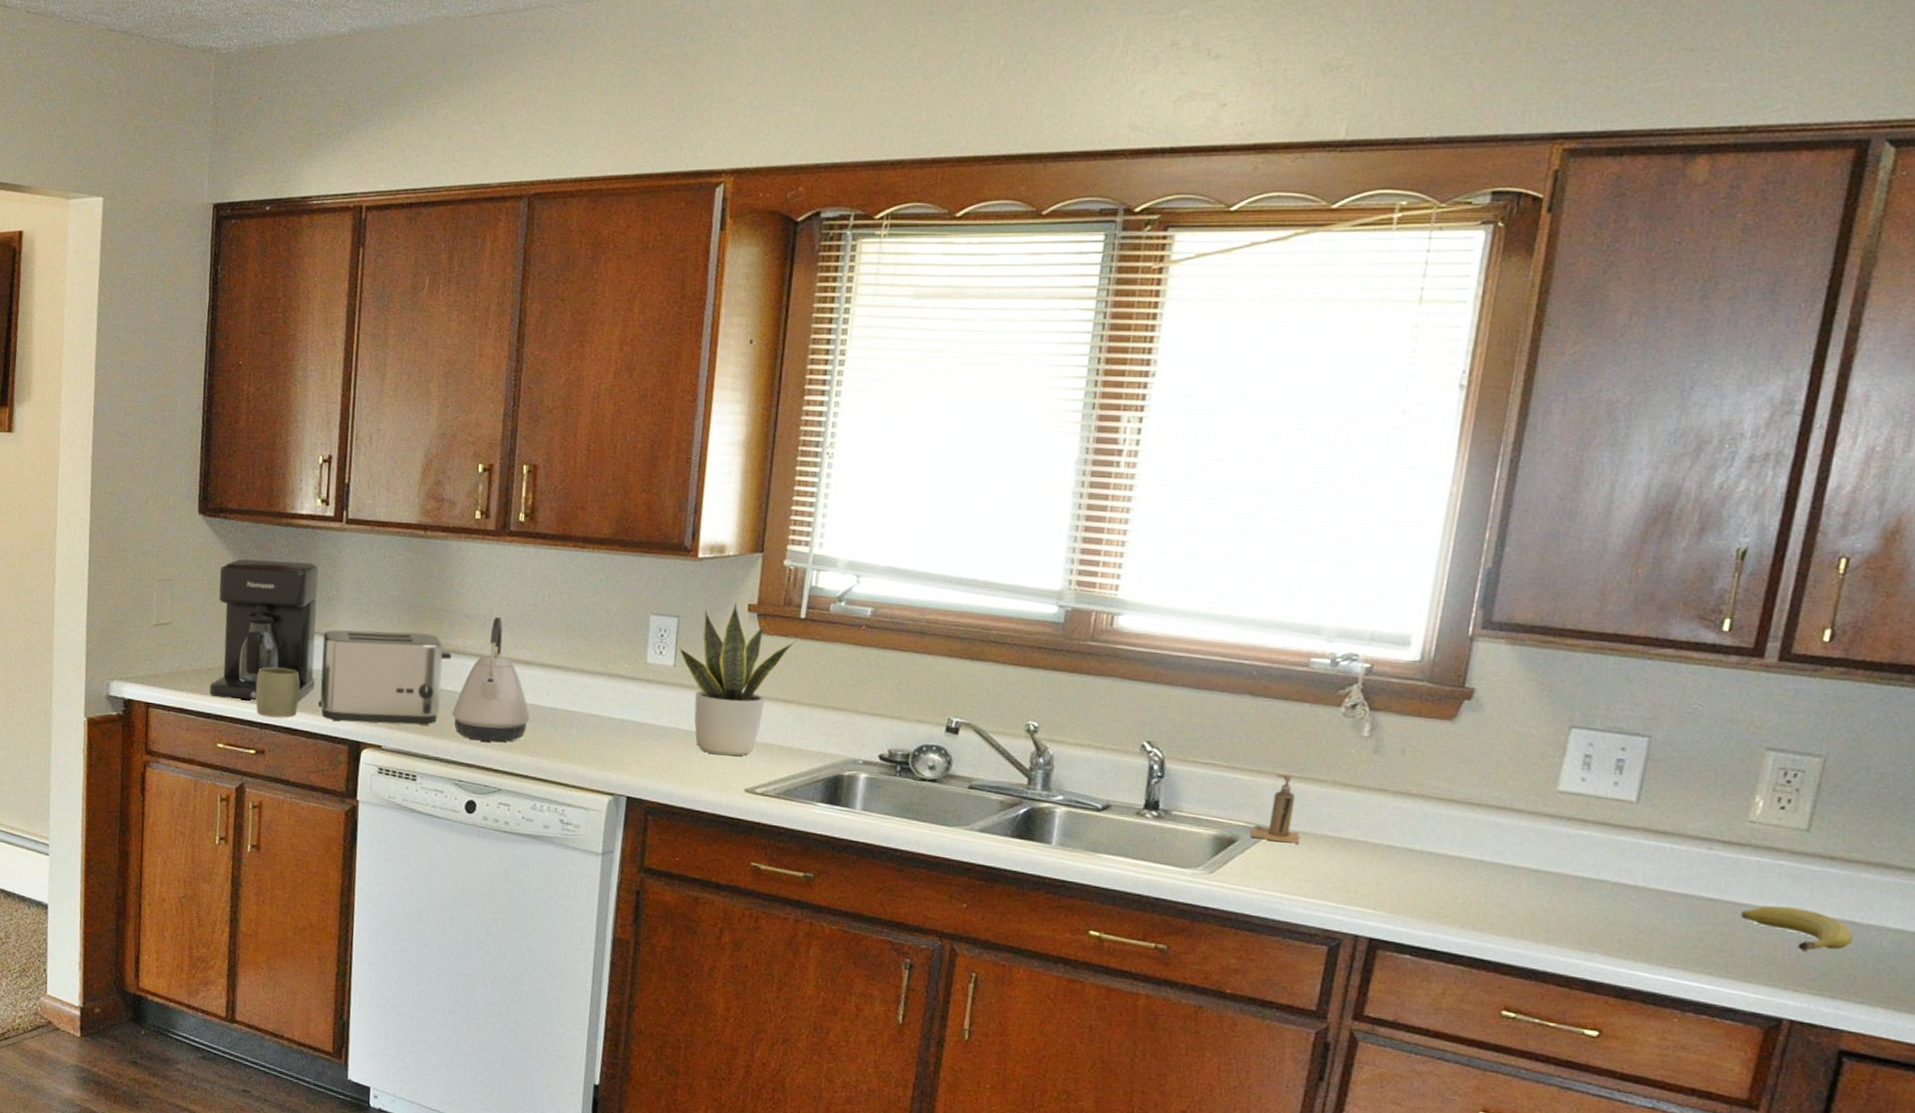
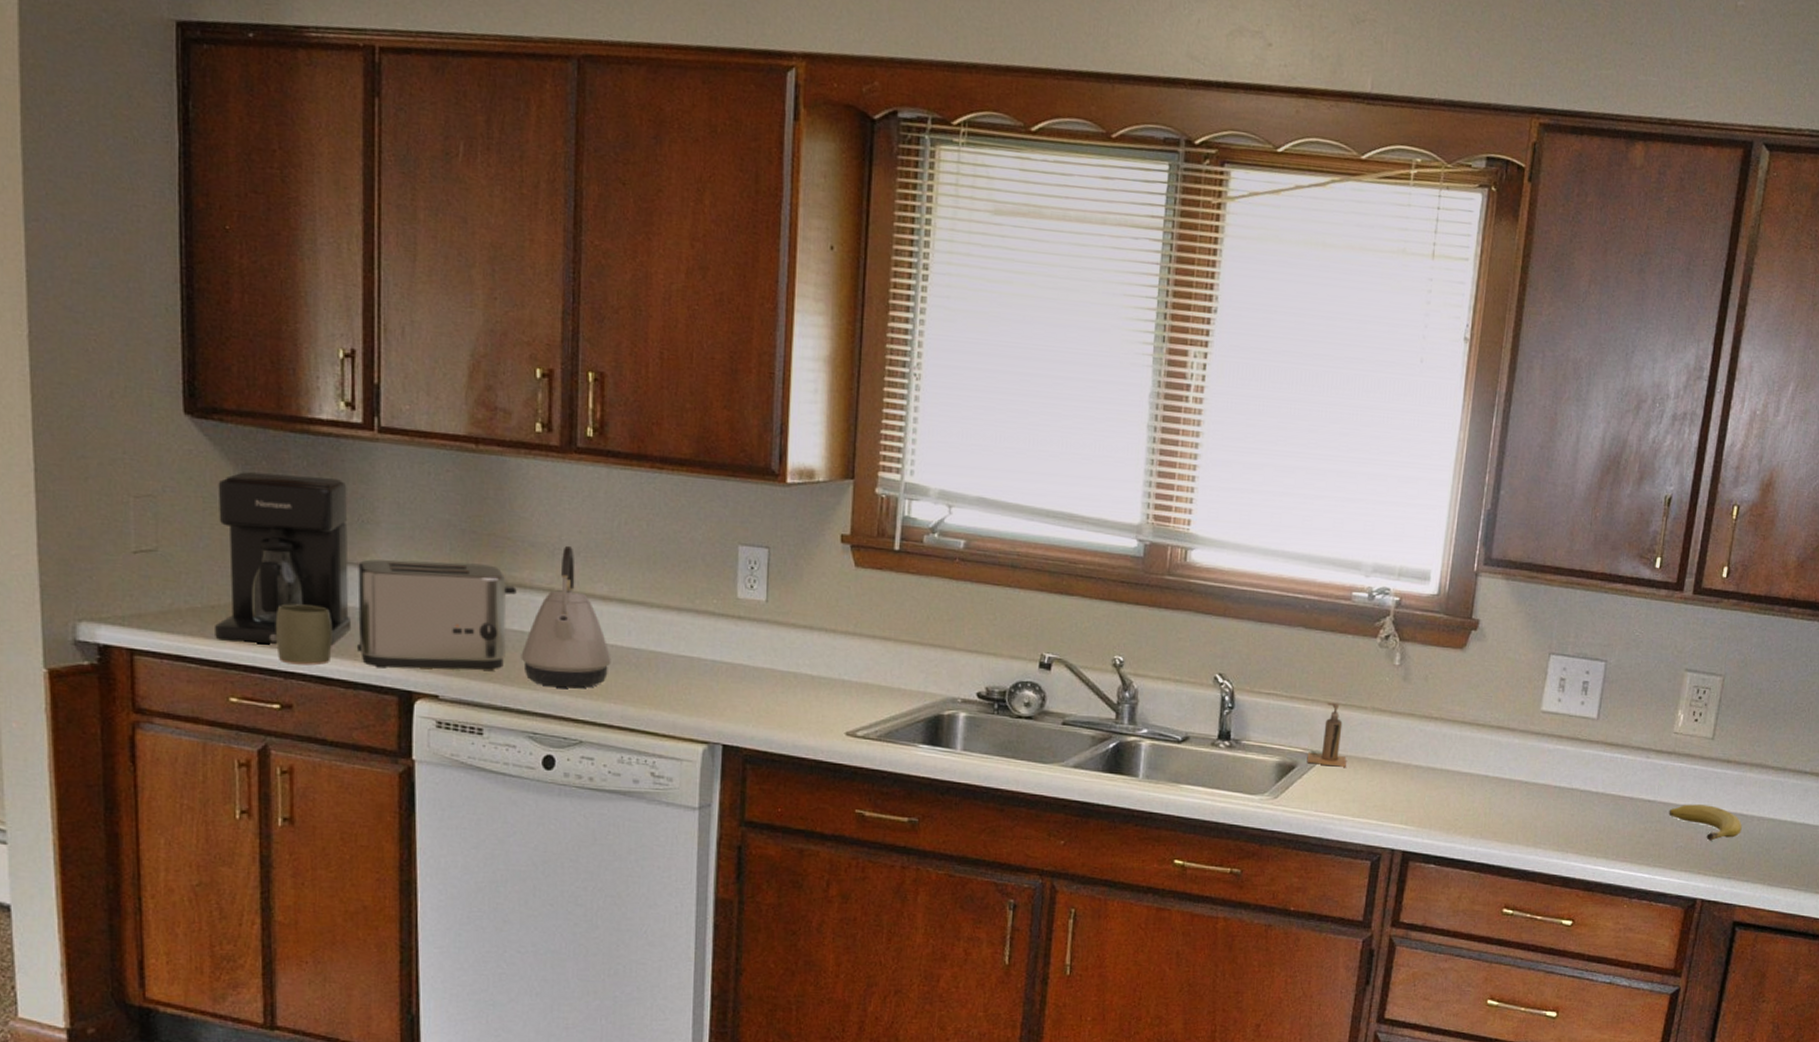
potted plant: present [679,601,796,757] -> none [771,531,891,698]

